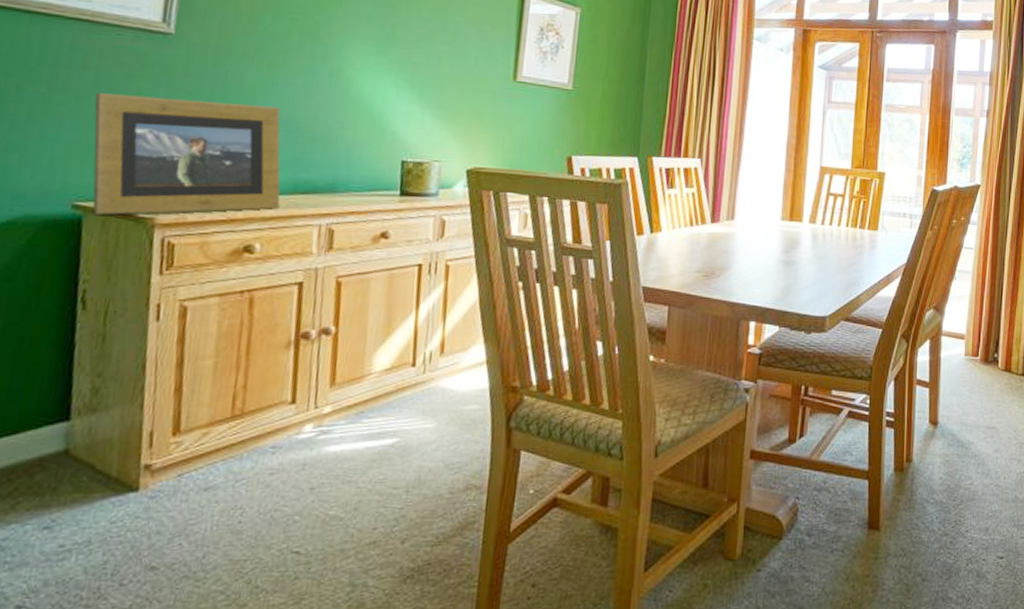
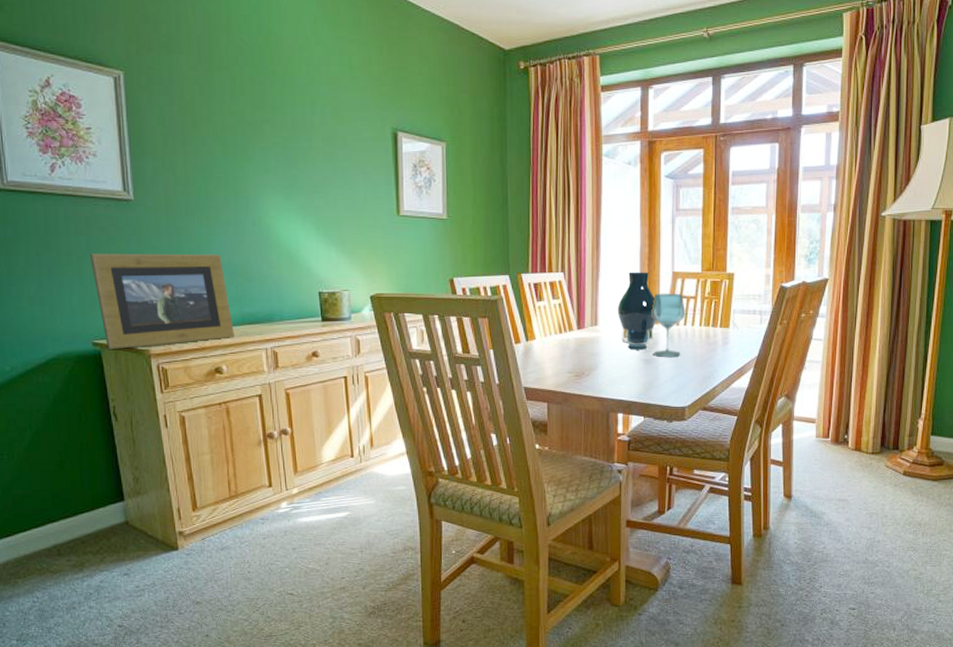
vase: none [757,163,800,250] -> present [617,272,656,350]
wine glass: none [794,188,832,259] -> present [651,293,685,357]

